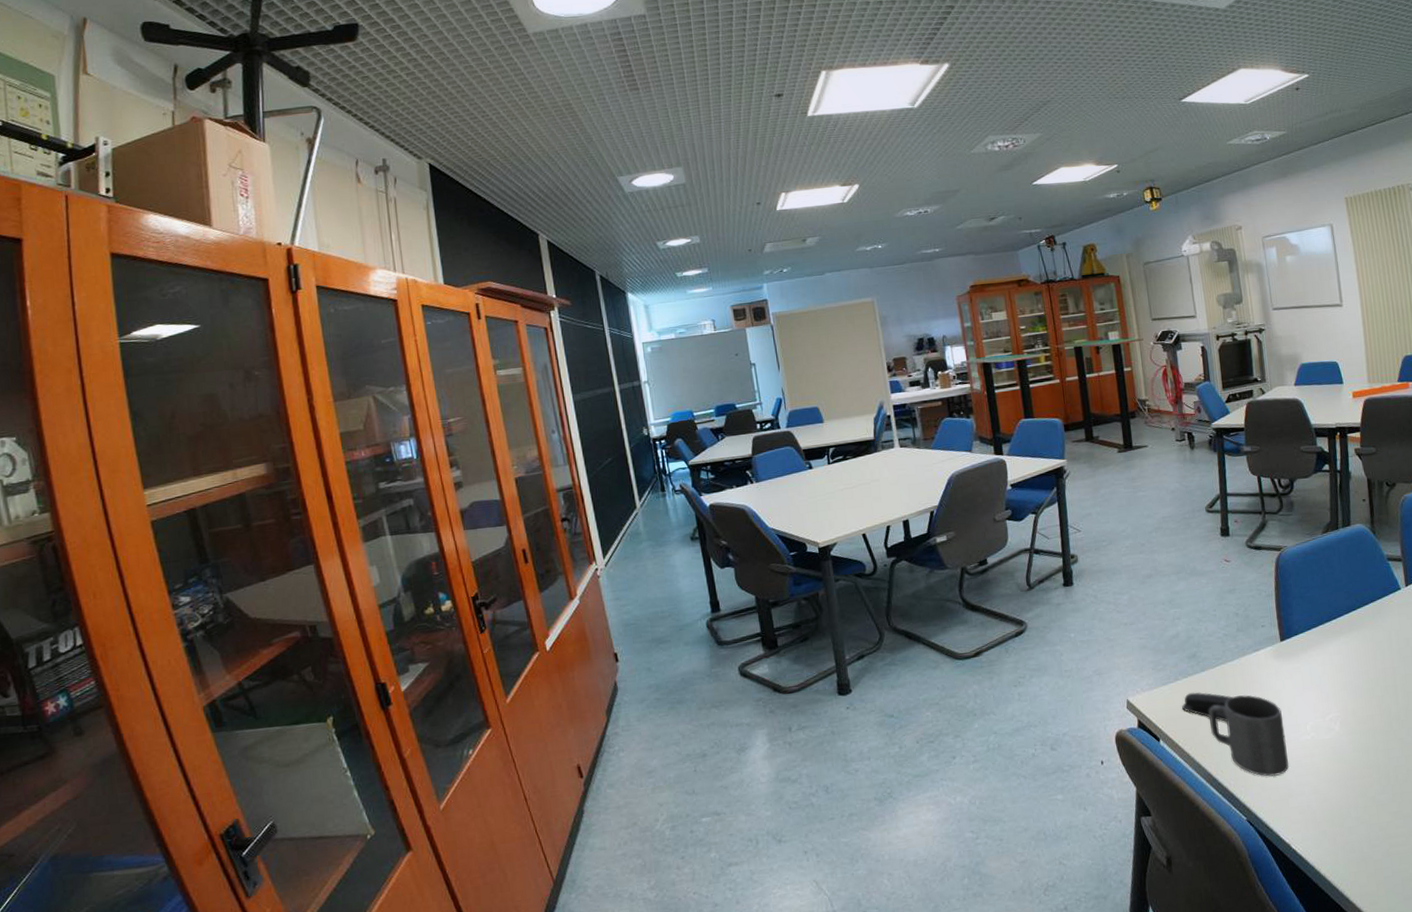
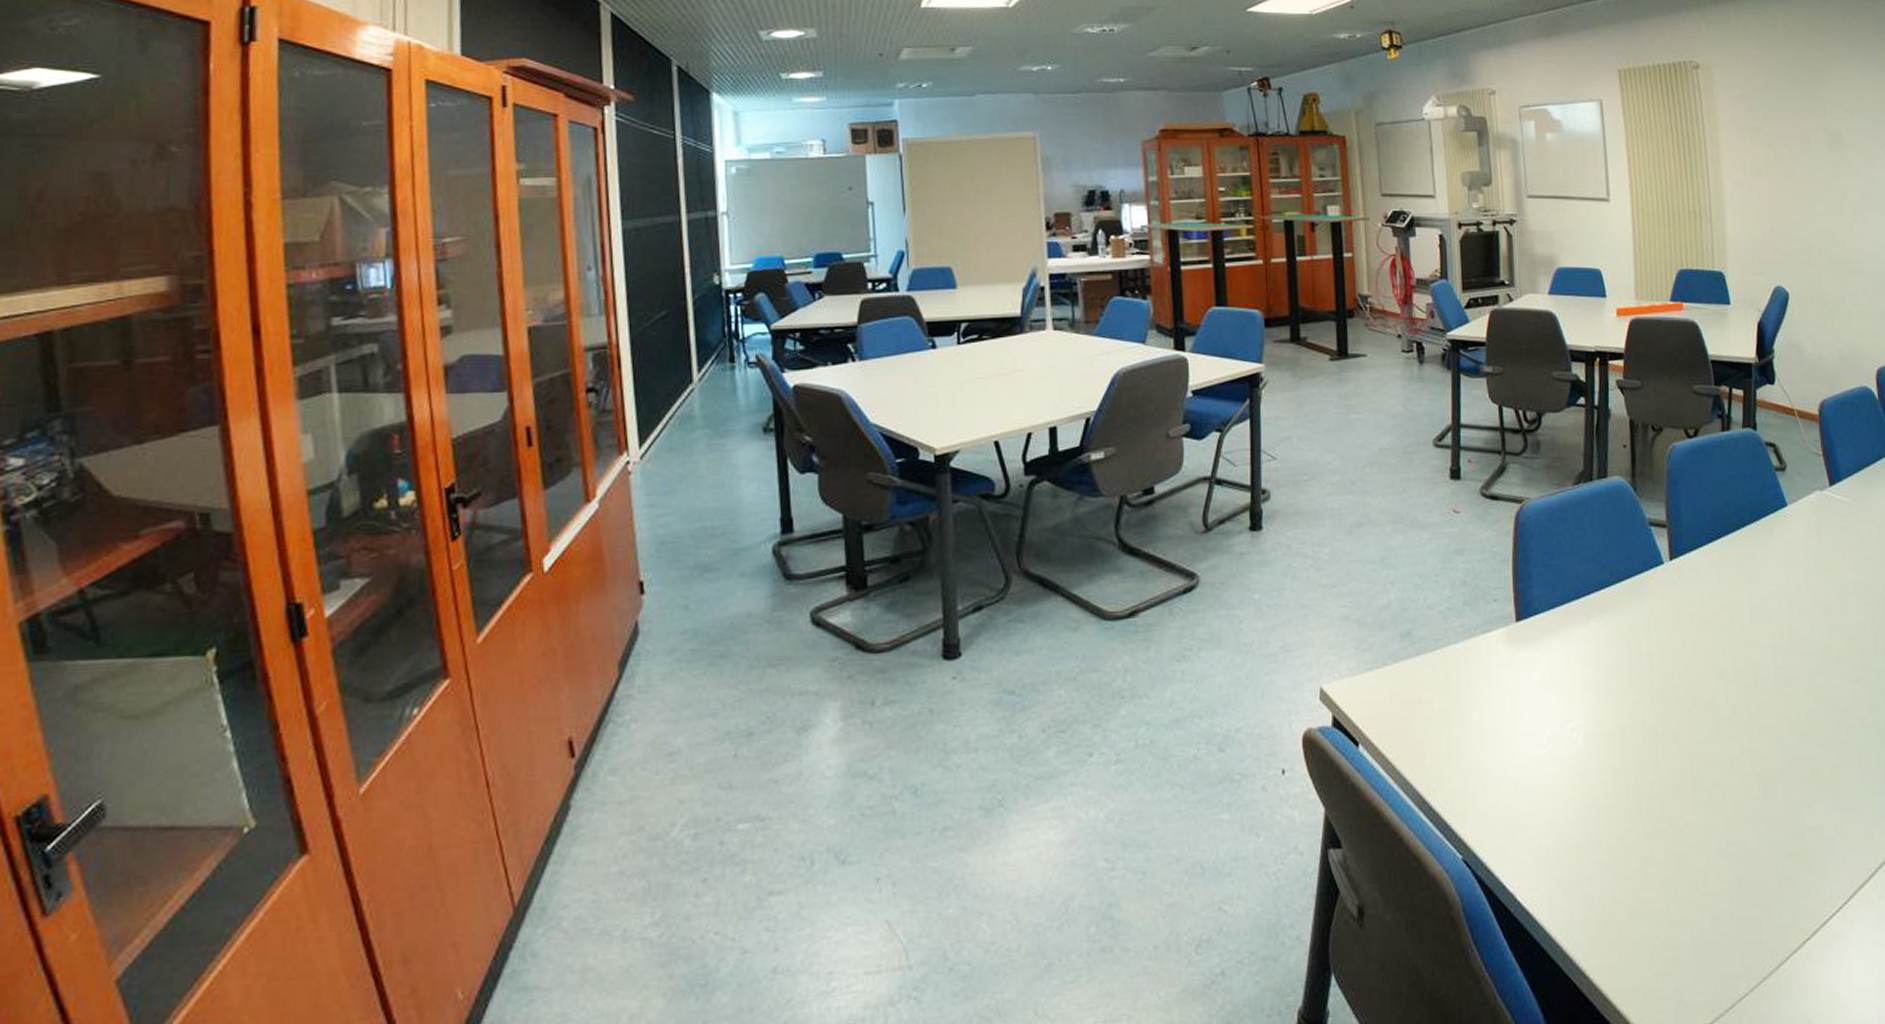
stapler: present [1182,692,1233,722] -> none [1390,682,1454,724]
mug: present [1208,695,1289,777] -> none [1422,690,1518,802]

